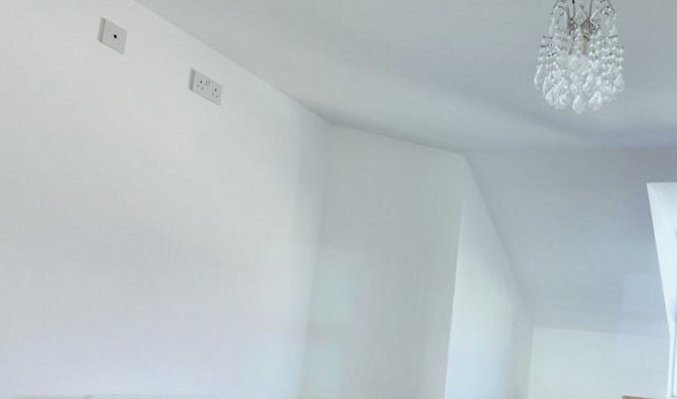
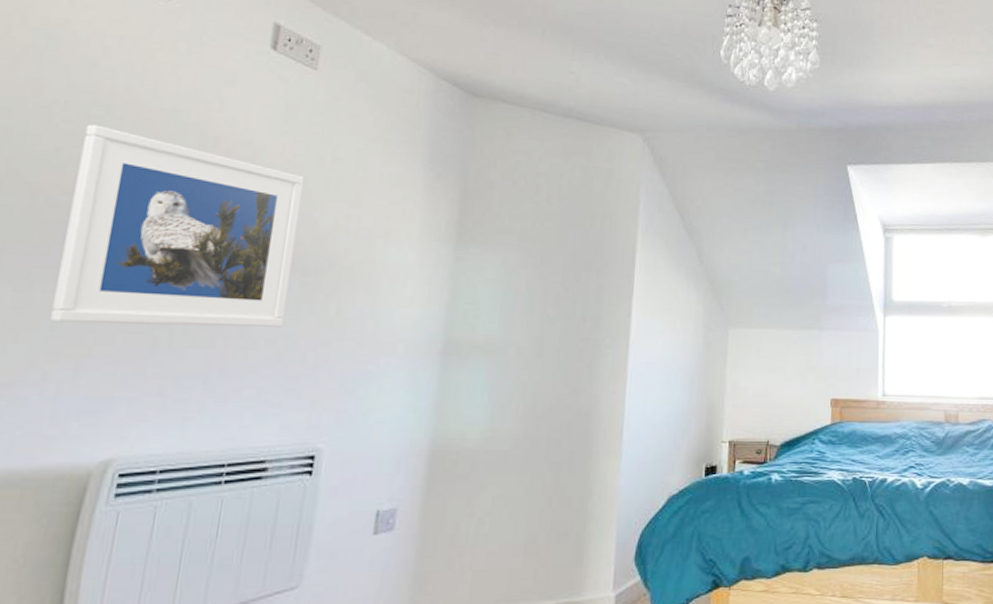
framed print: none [53,150,212,306] -> present [50,124,305,327]

